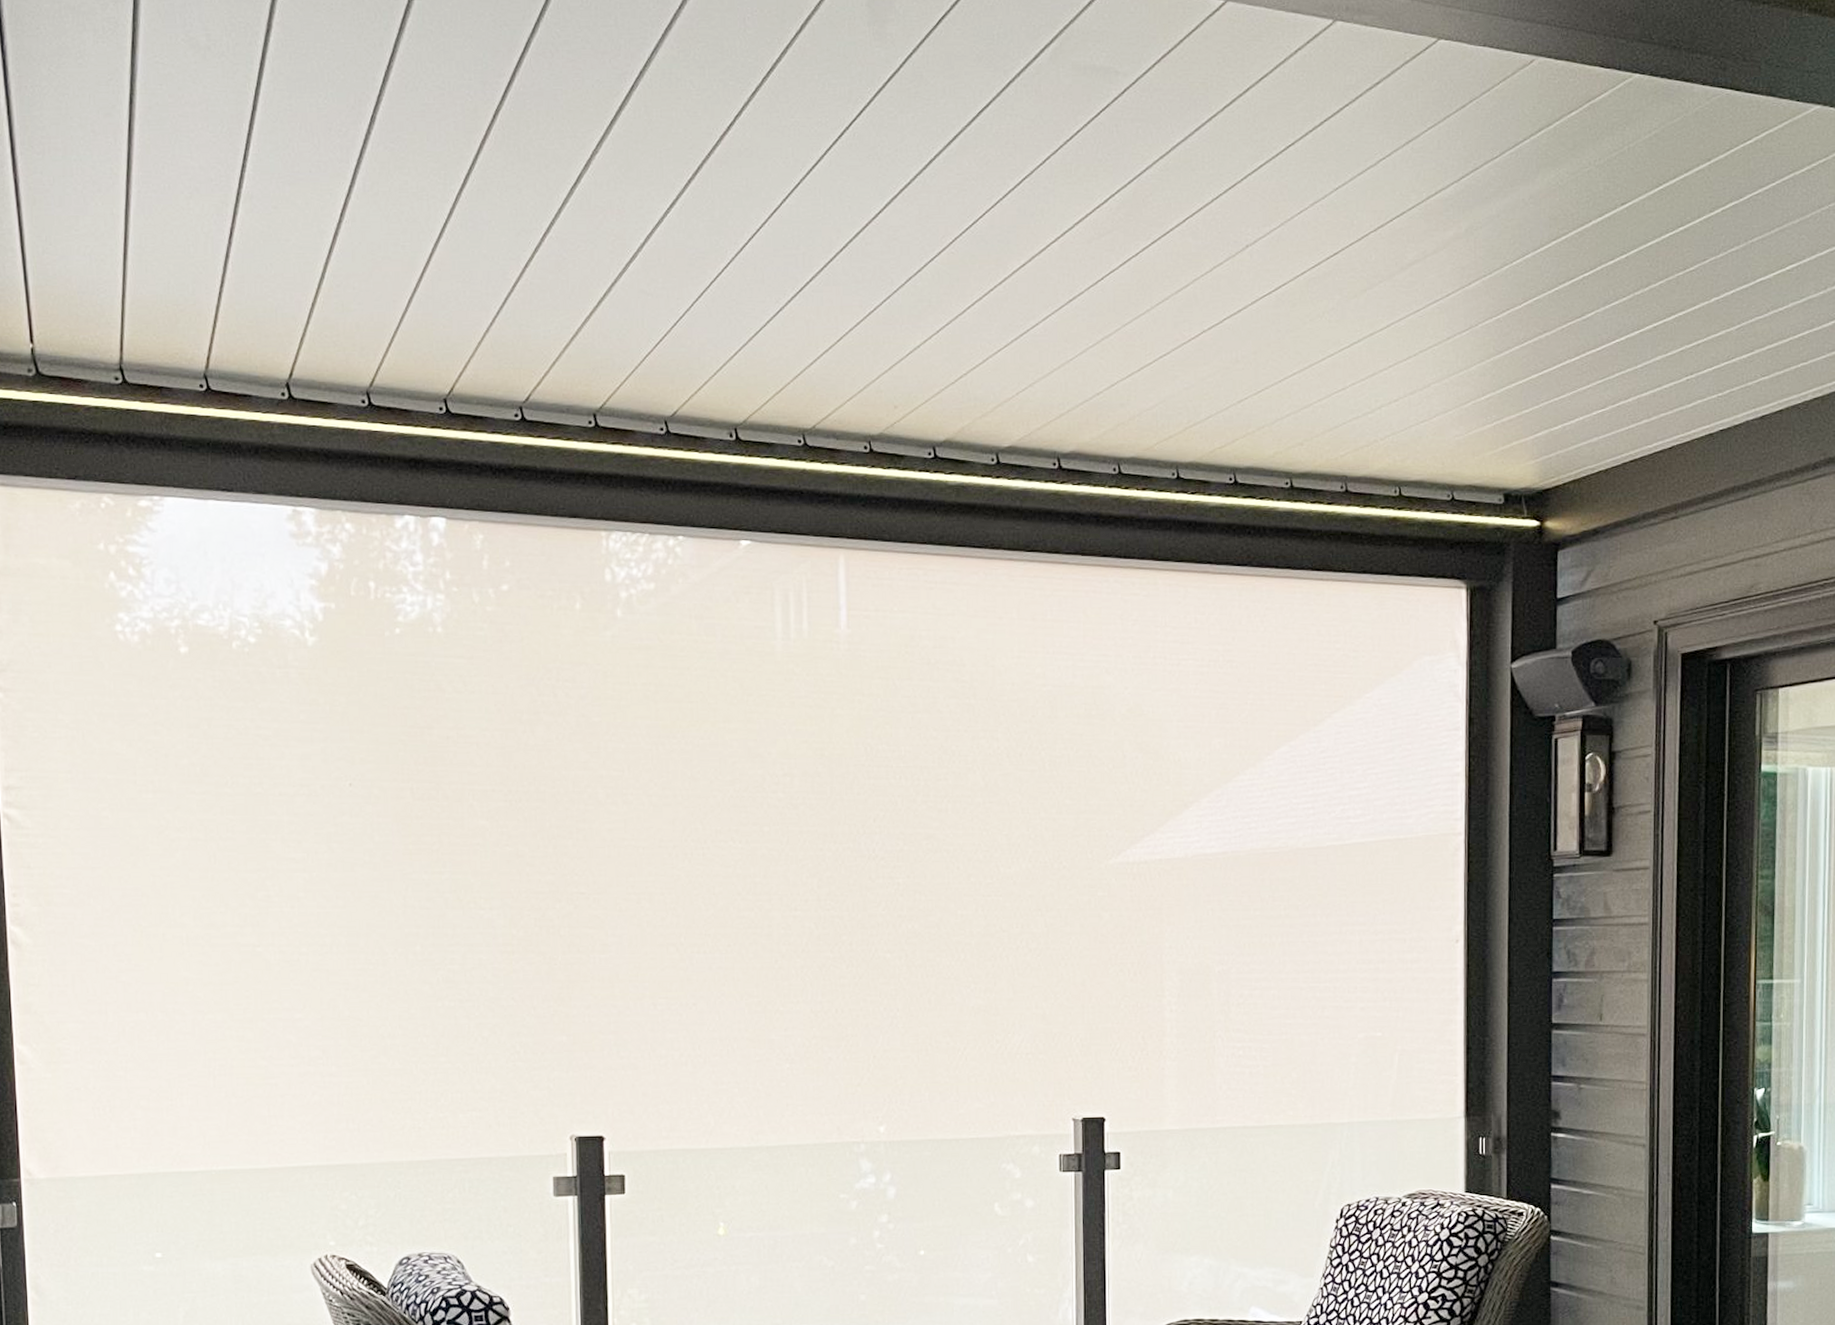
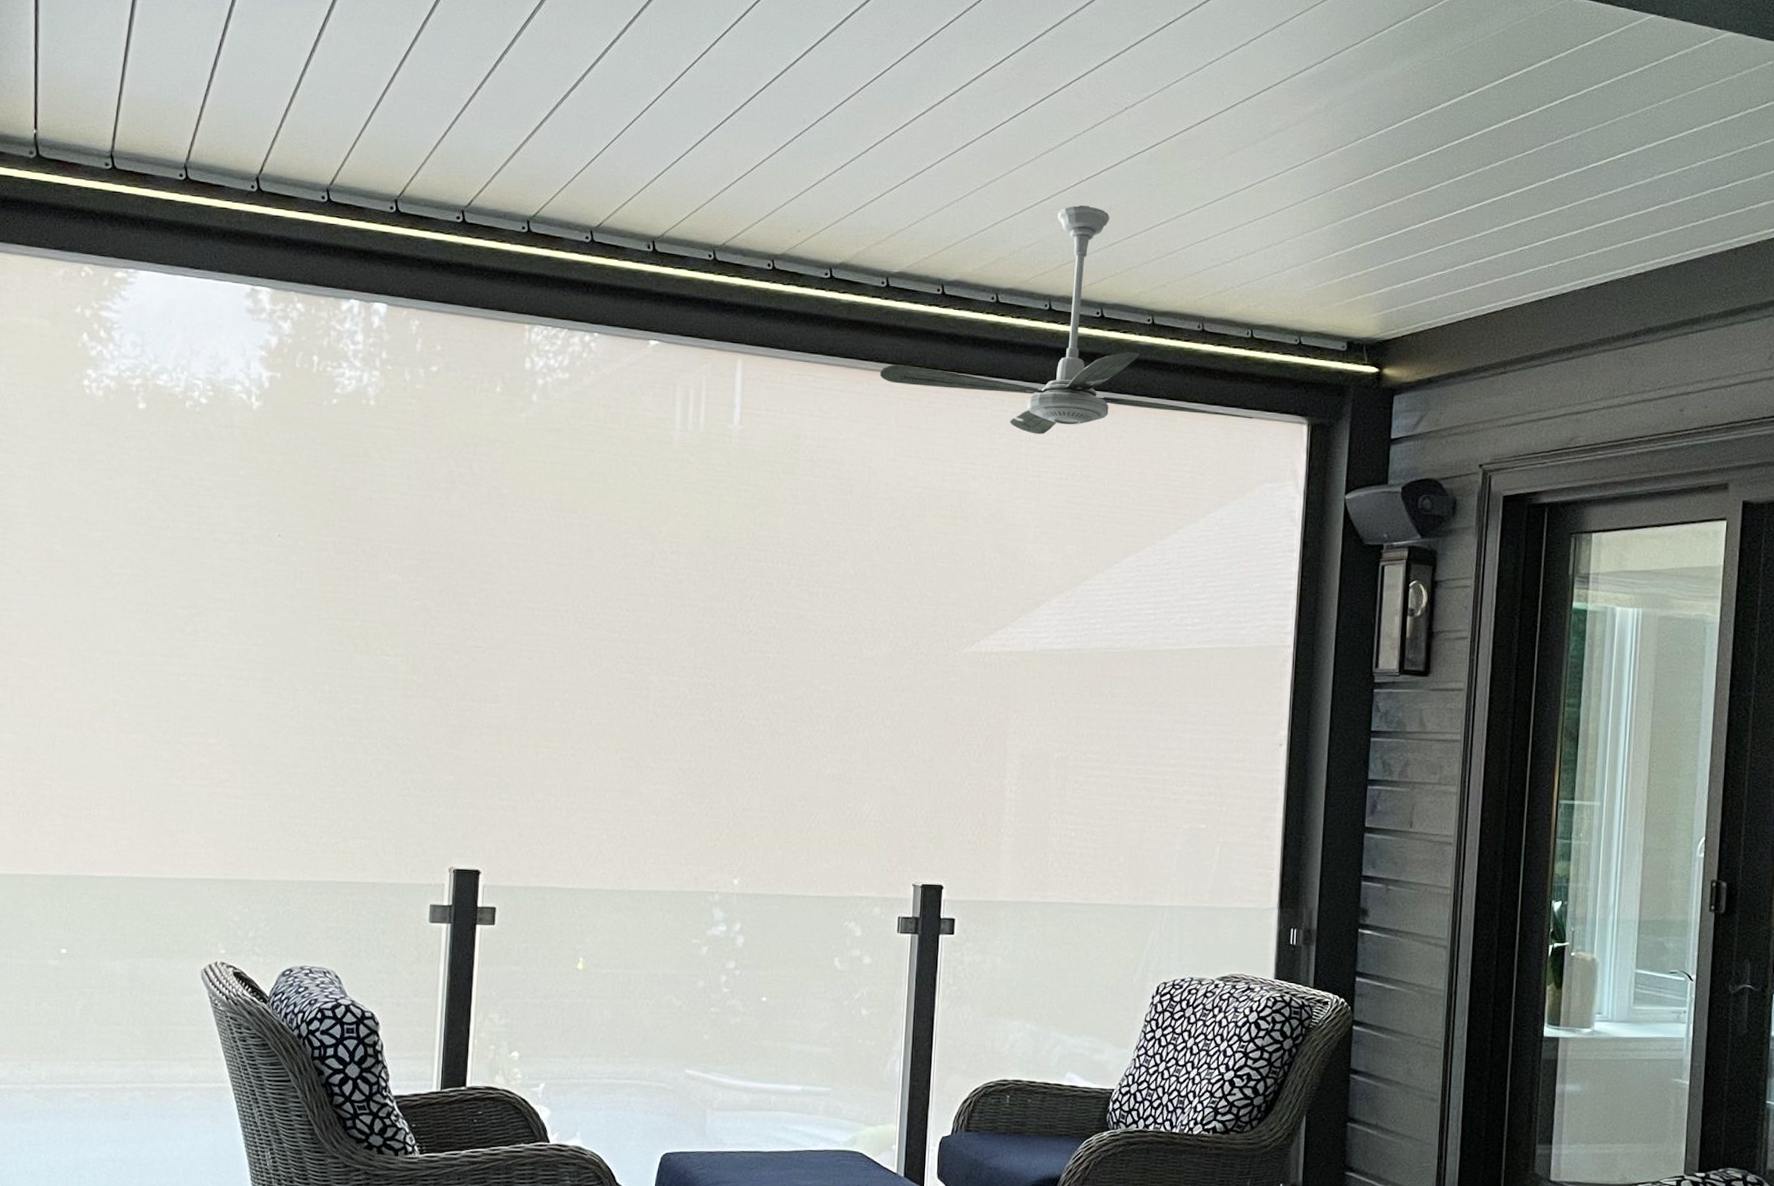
ceiling fan: none [997,359,1407,618] -> present [880,205,1253,435]

